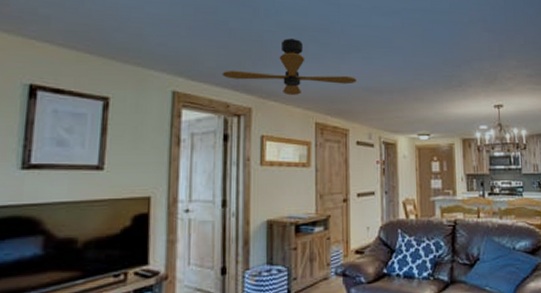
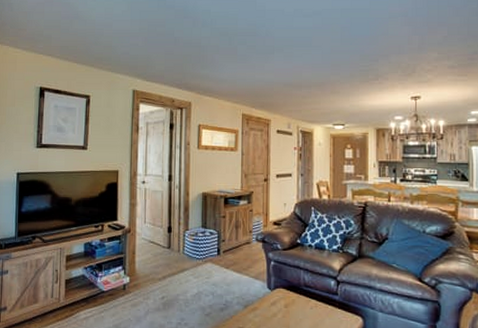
ceiling fan: present [222,38,357,96] -> none [169,43,279,92]

